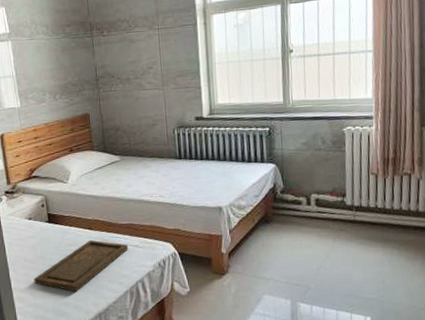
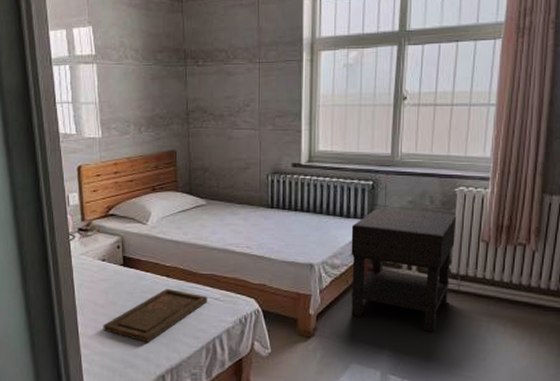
nightstand: none [253,151,348,260] -> present [351,208,457,332]

